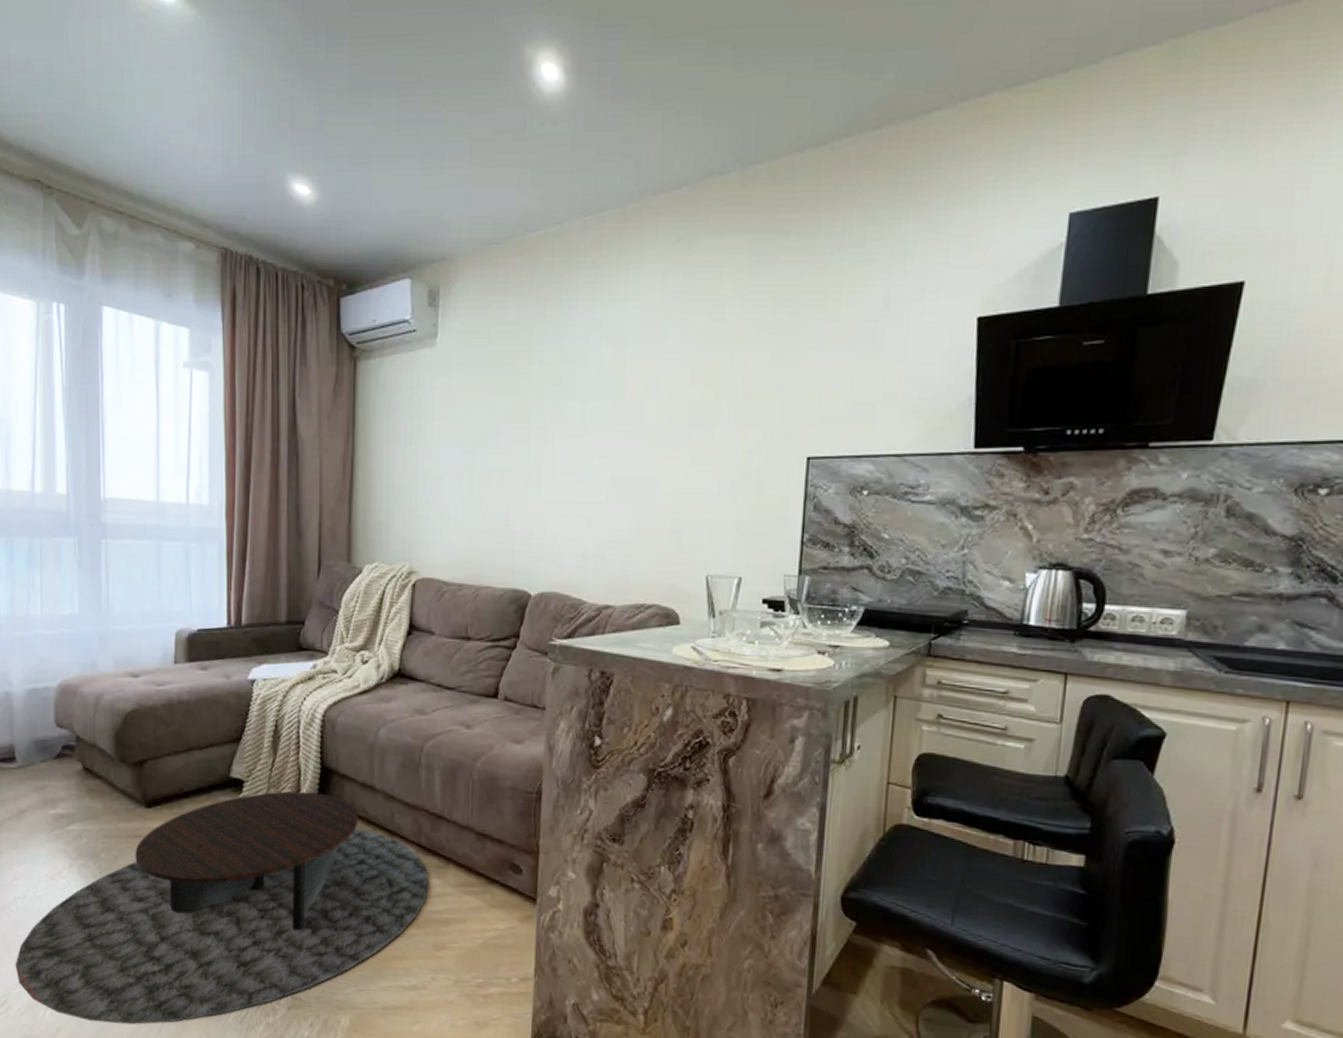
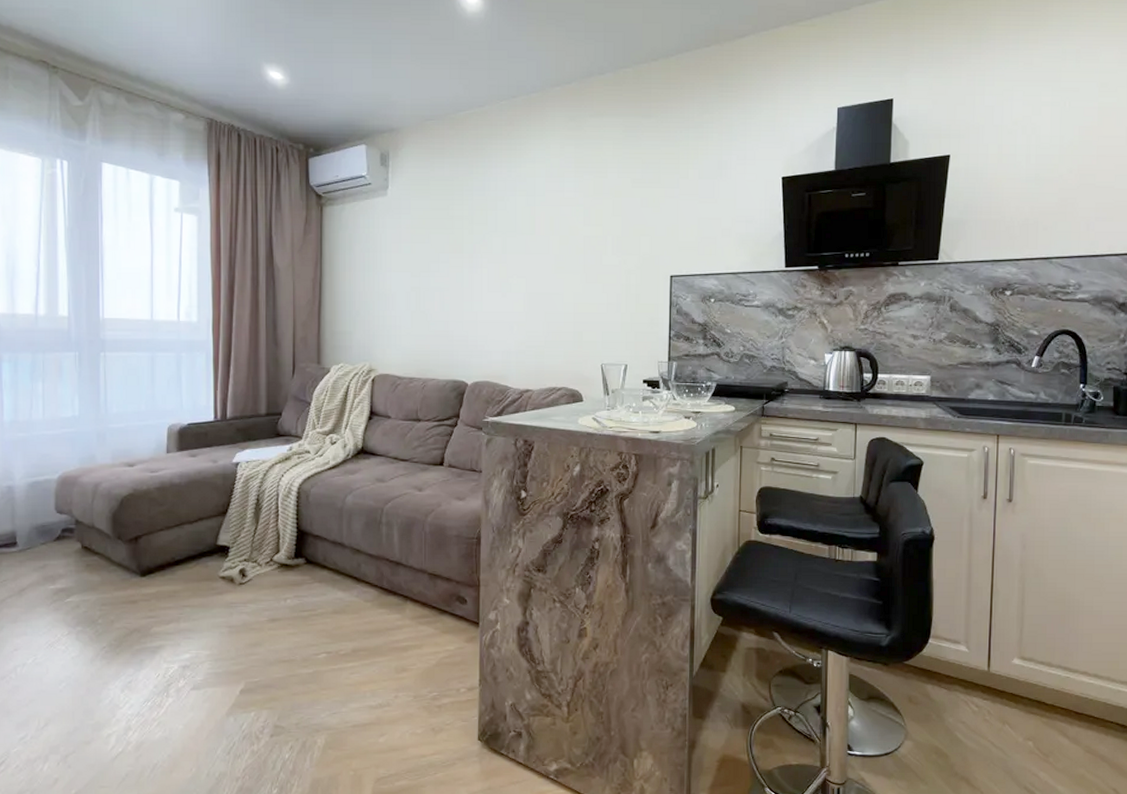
coffee table: present [15,791,429,1024] -> none [14,552,391,768]

